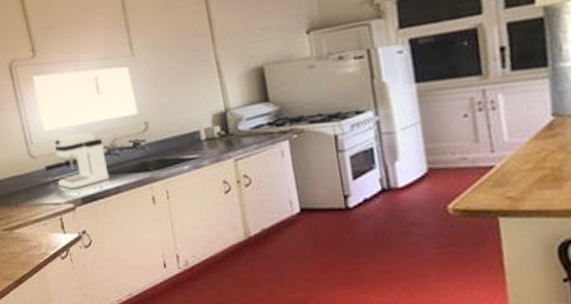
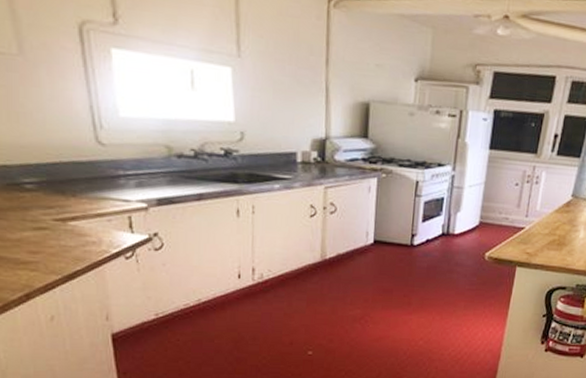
coffee maker: present [45,132,110,195] -> none [115,127,193,195]

